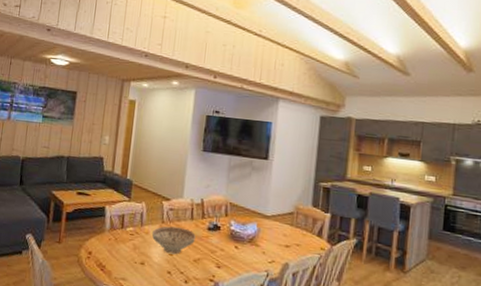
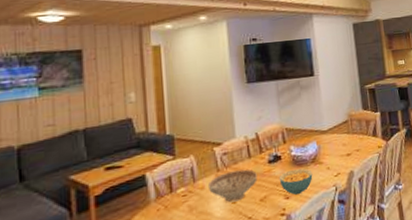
cereal bowl: none [214,242,247,267] -> present [279,168,313,195]

